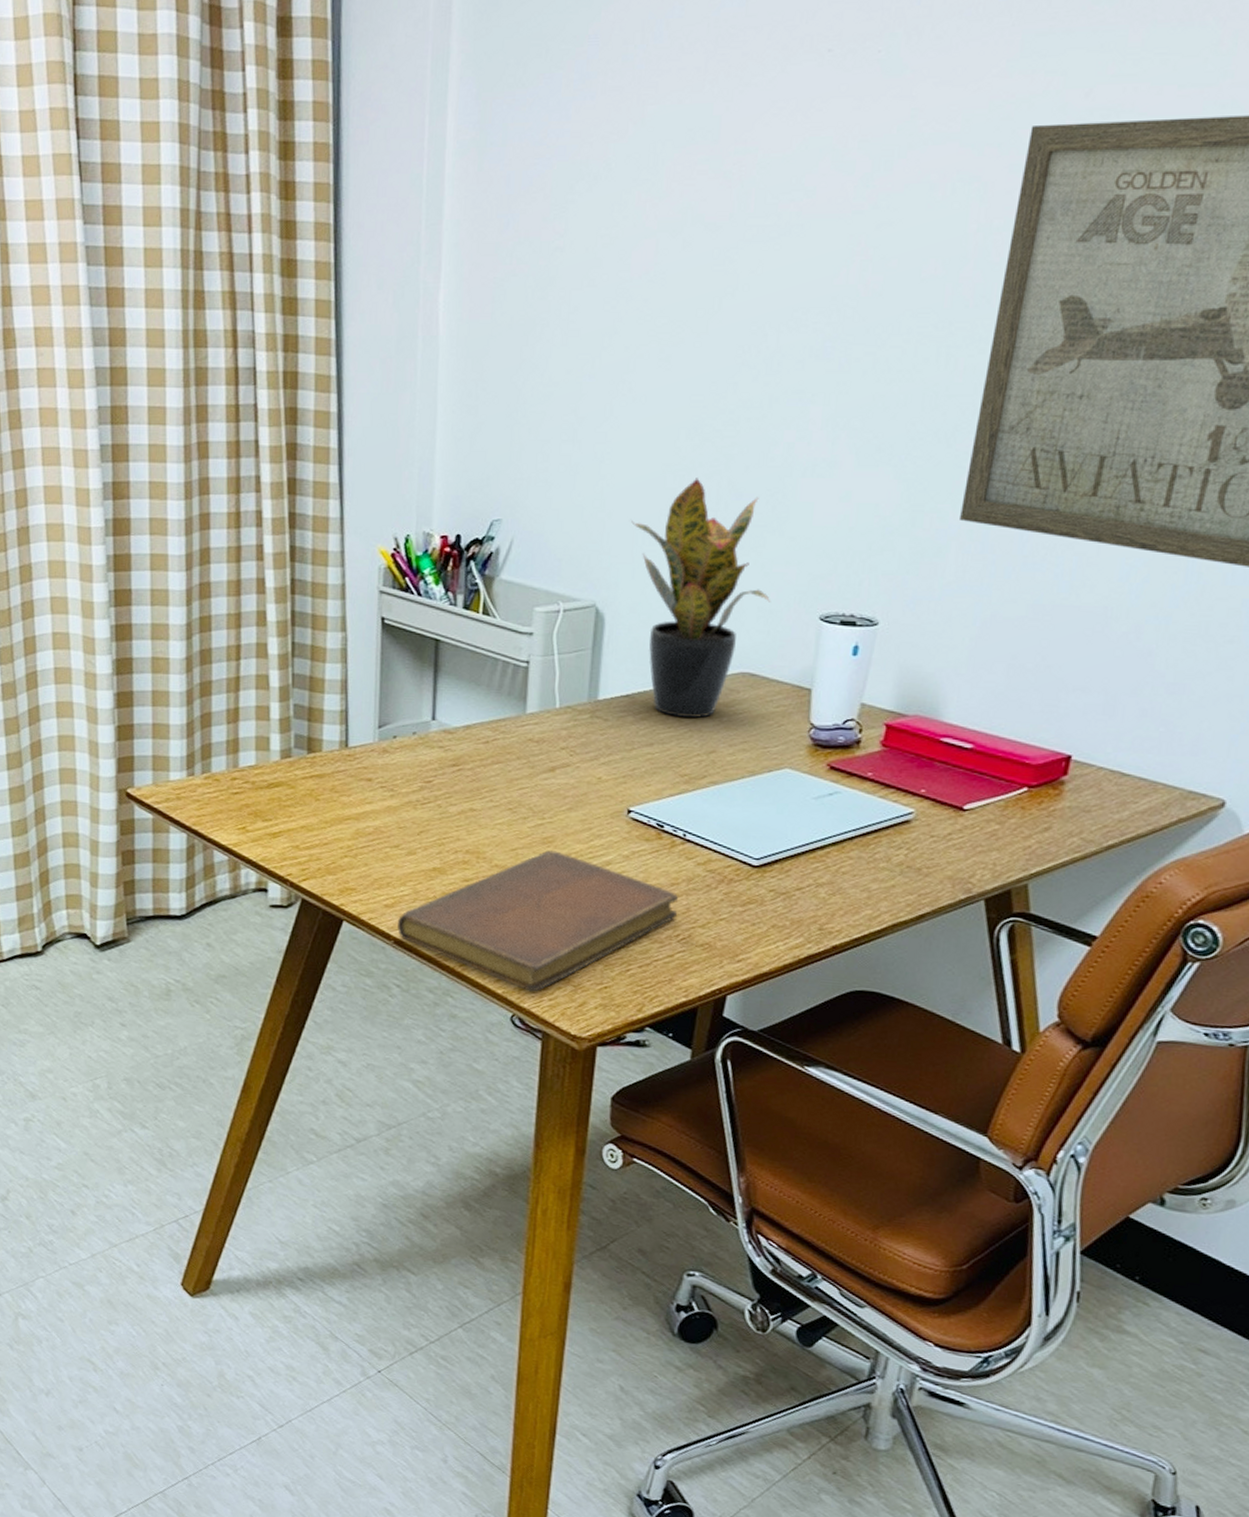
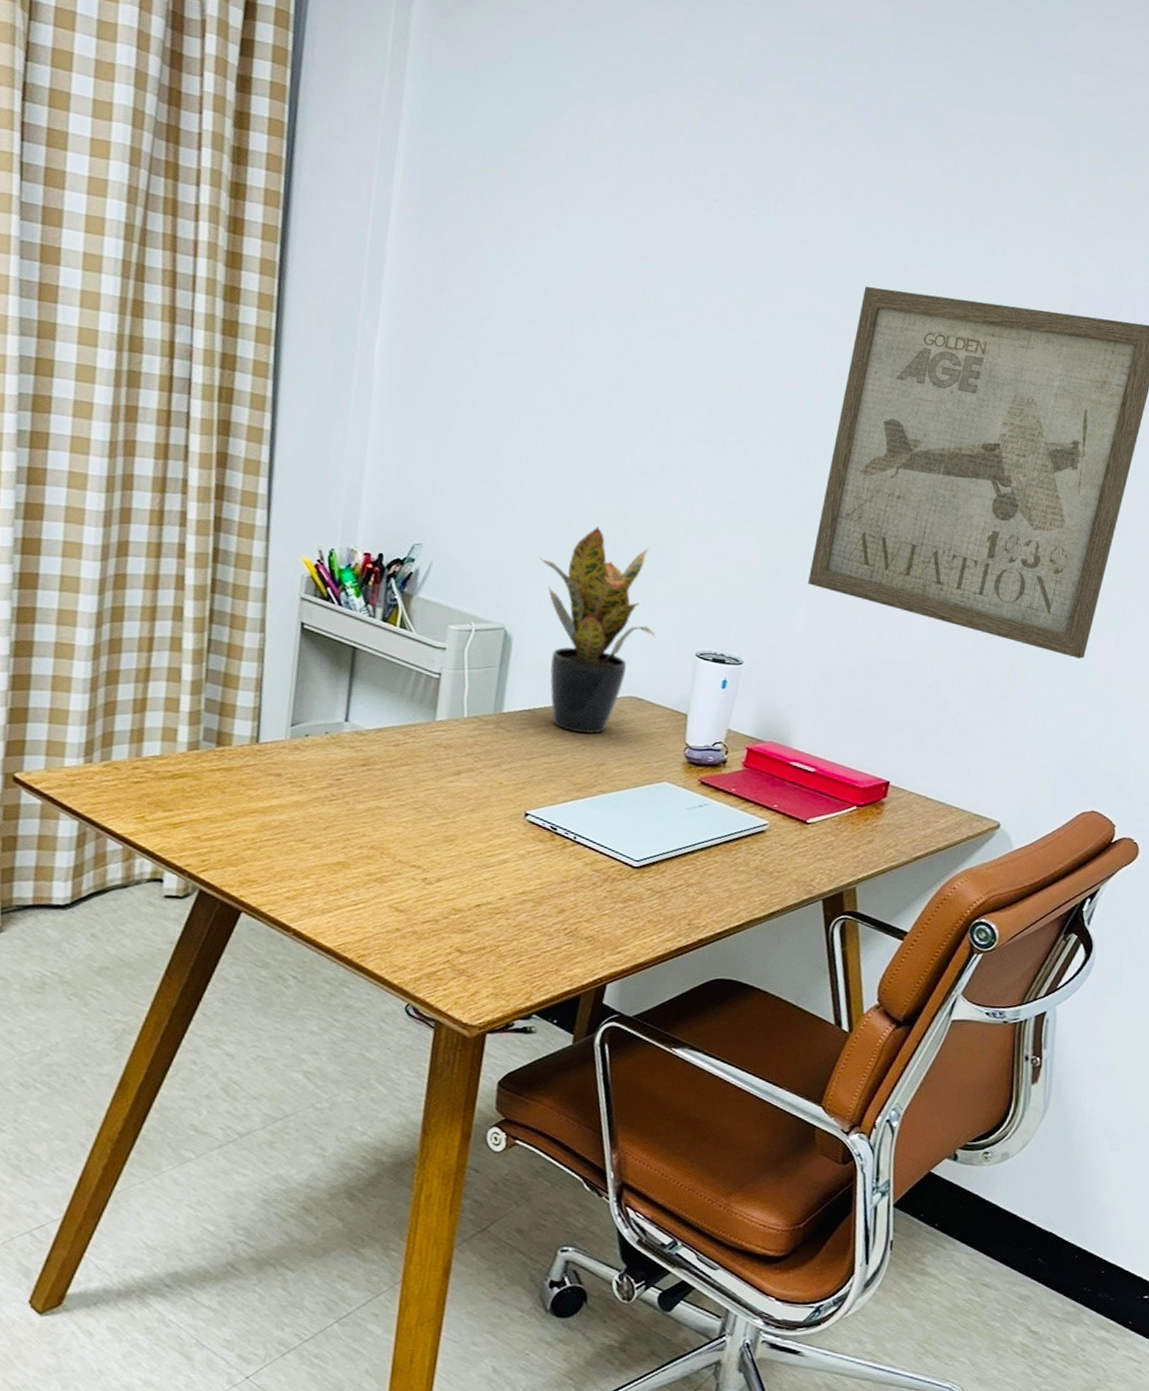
notebook: present [398,850,678,992] -> none [297,848,567,982]

